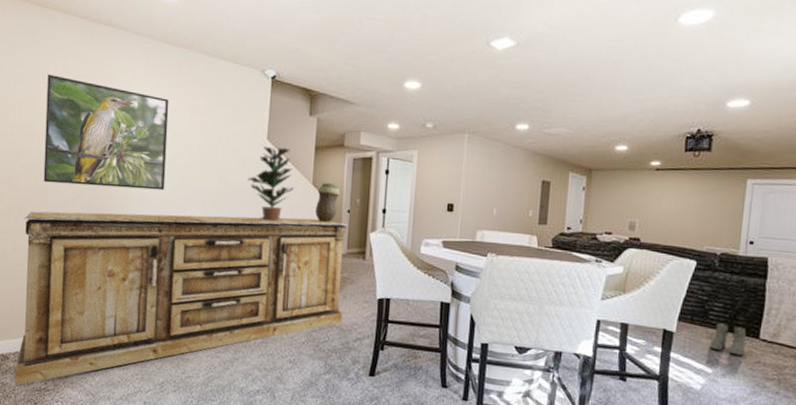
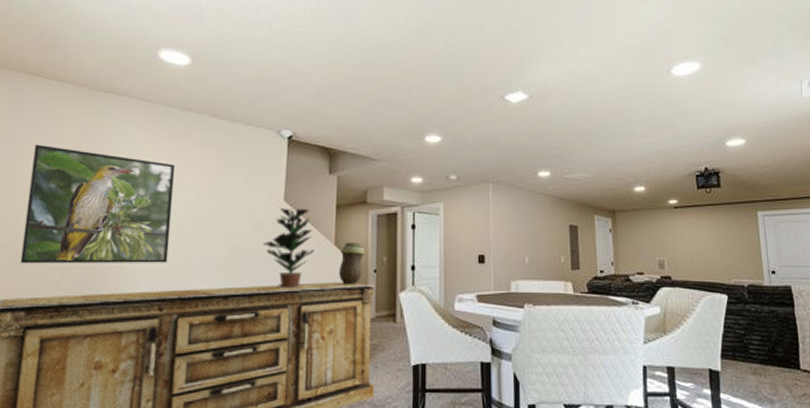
boots: present [710,322,747,356] -> none [756,356,790,389]

